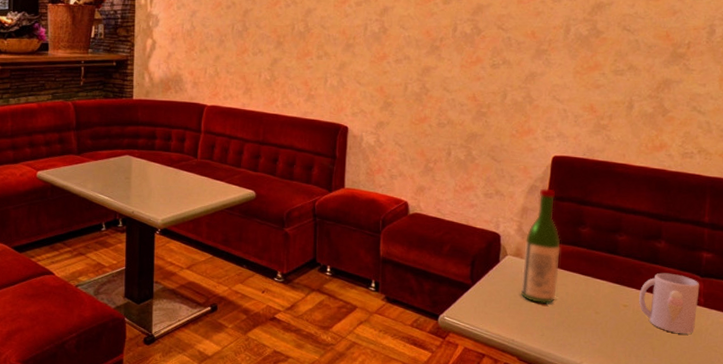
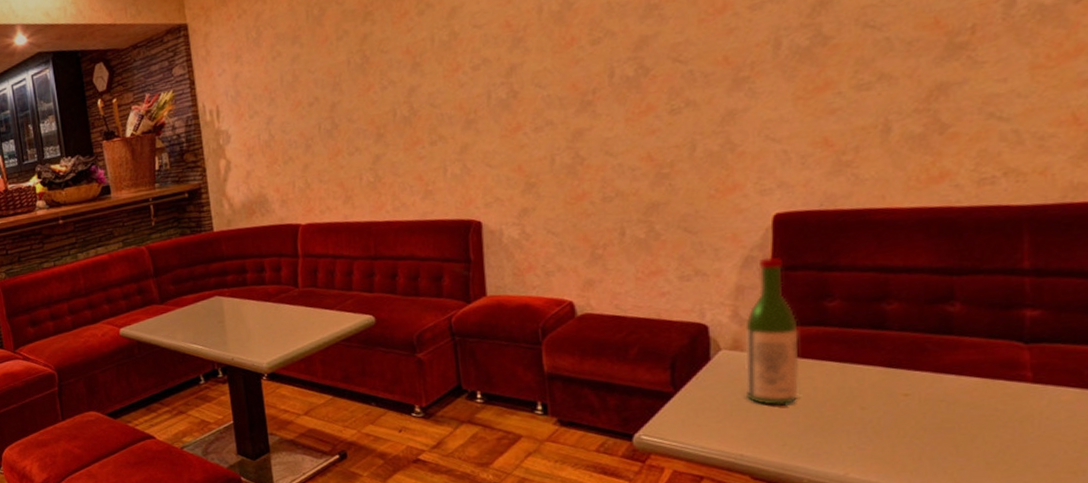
mug: present [638,272,700,334] -> none [925,344,1024,423]

